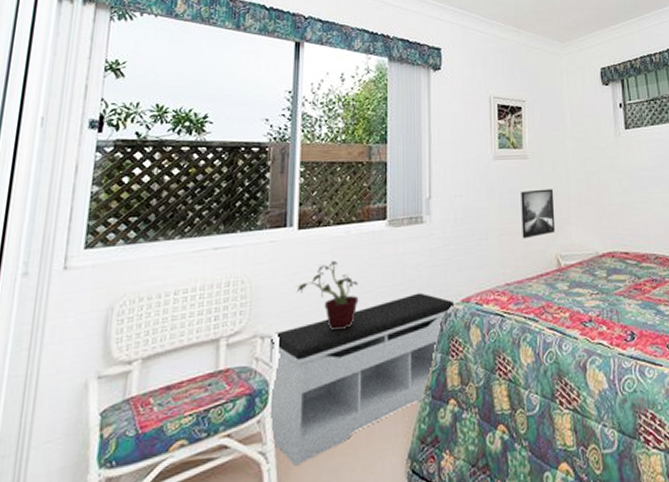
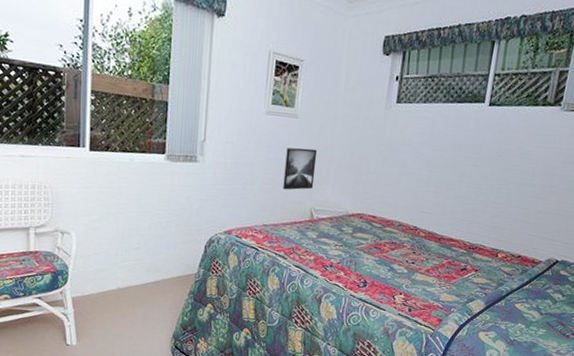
bench: present [268,292,455,466] -> none [67,219,218,327]
potted plant: present [296,260,359,331] -> none [88,181,139,238]

